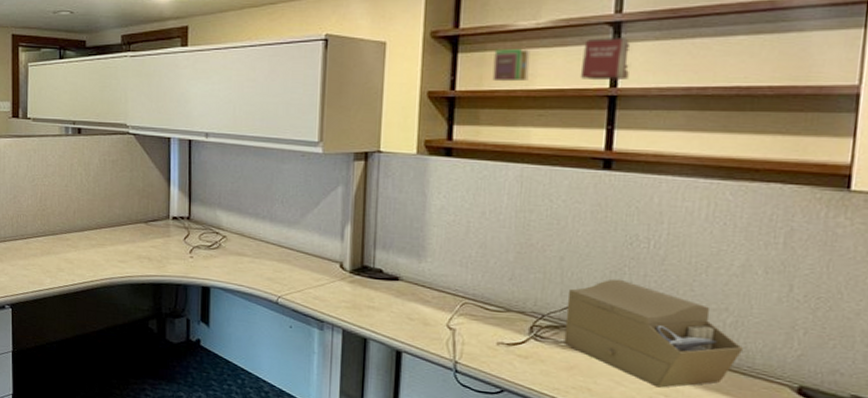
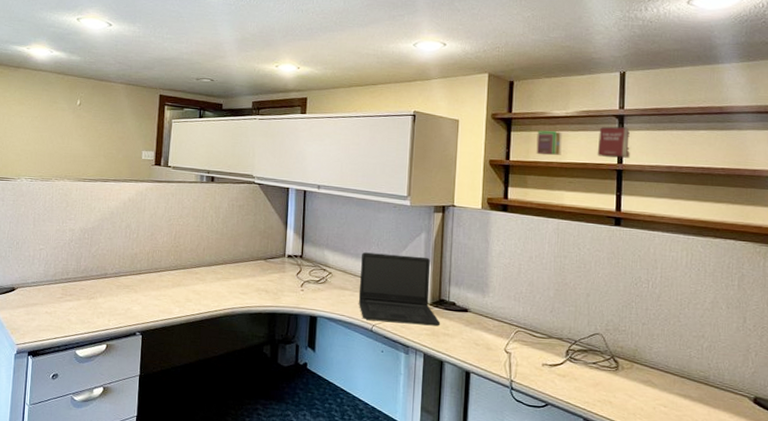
laptop: none [260,211,364,298] -> present [358,252,441,327]
sewing box: present [564,278,744,388] -> none [591,311,717,400]

